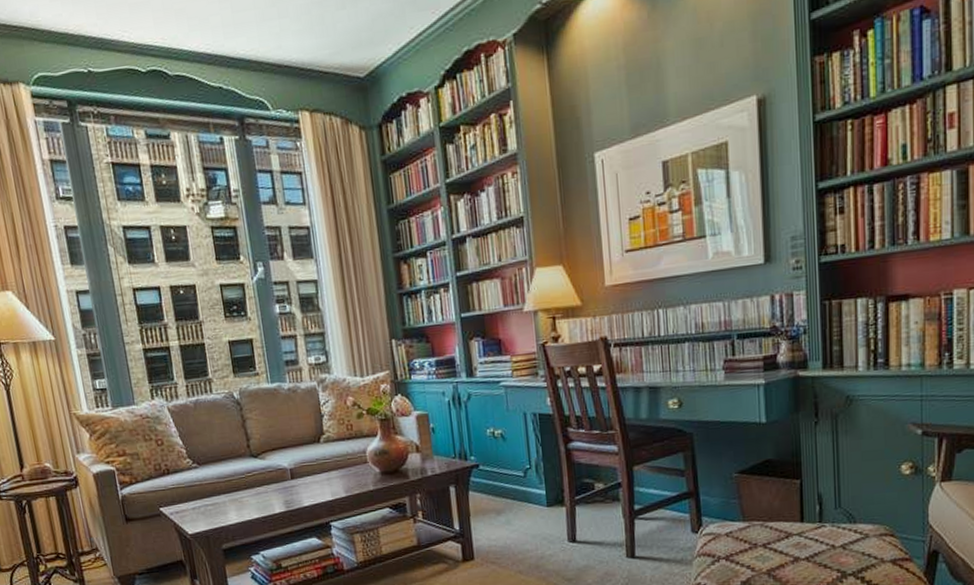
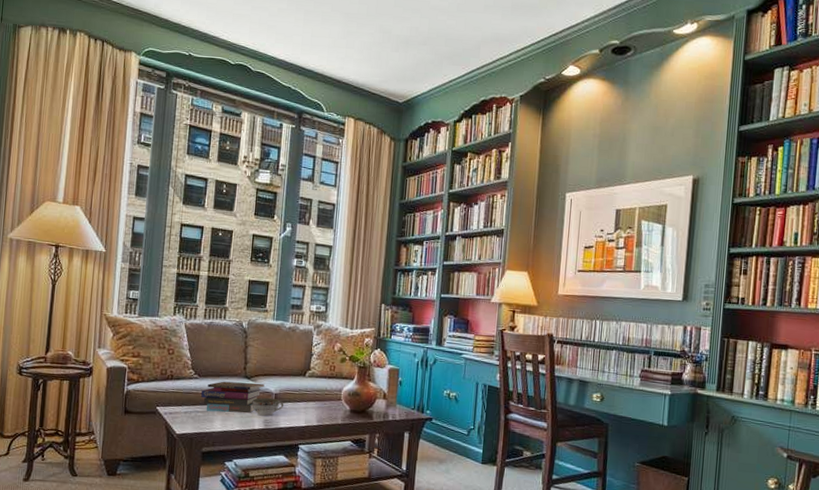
books: none [205,460,276,503] -> present [201,381,265,413]
teacup: none [265,474,303,498] -> present [252,397,284,417]

